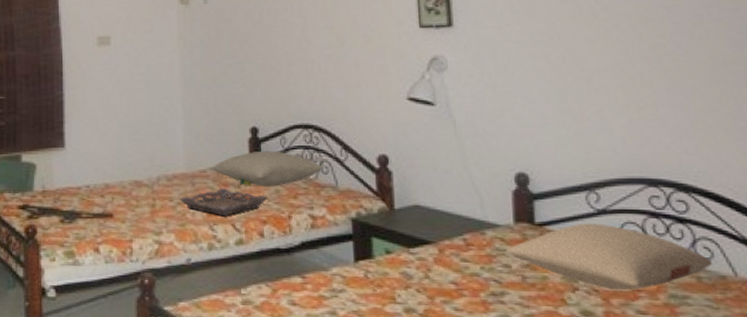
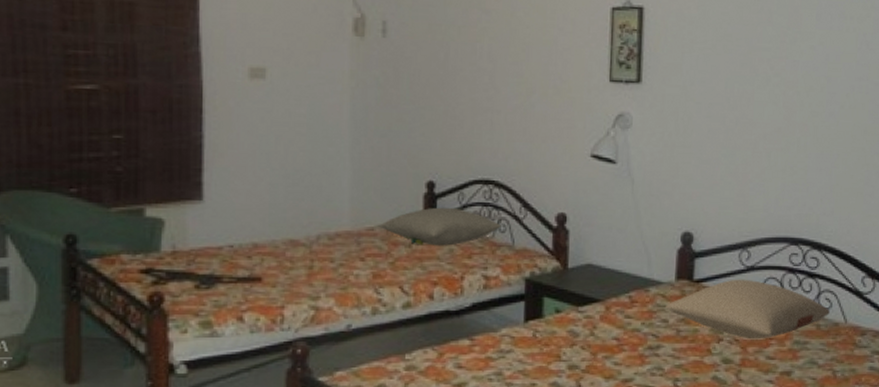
tray: present [179,188,268,217] -> none [341,248,441,279]

